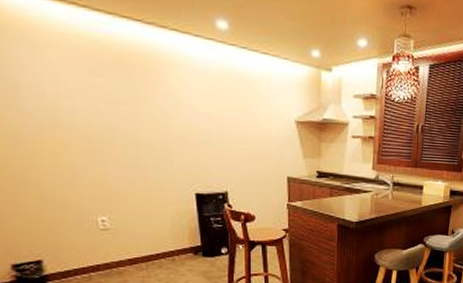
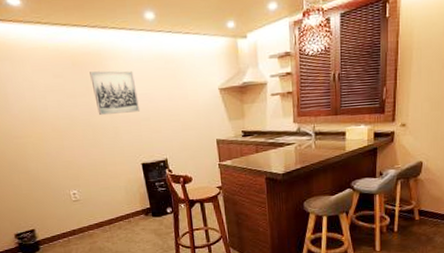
wall art: none [139,76,200,133] -> present [90,70,140,115]

